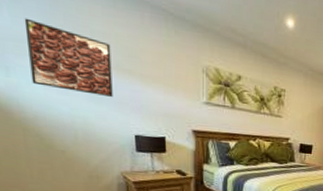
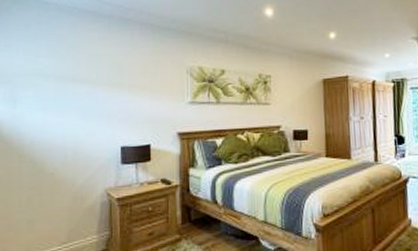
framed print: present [24,18,113,98] -> none [33,54,104,113]

